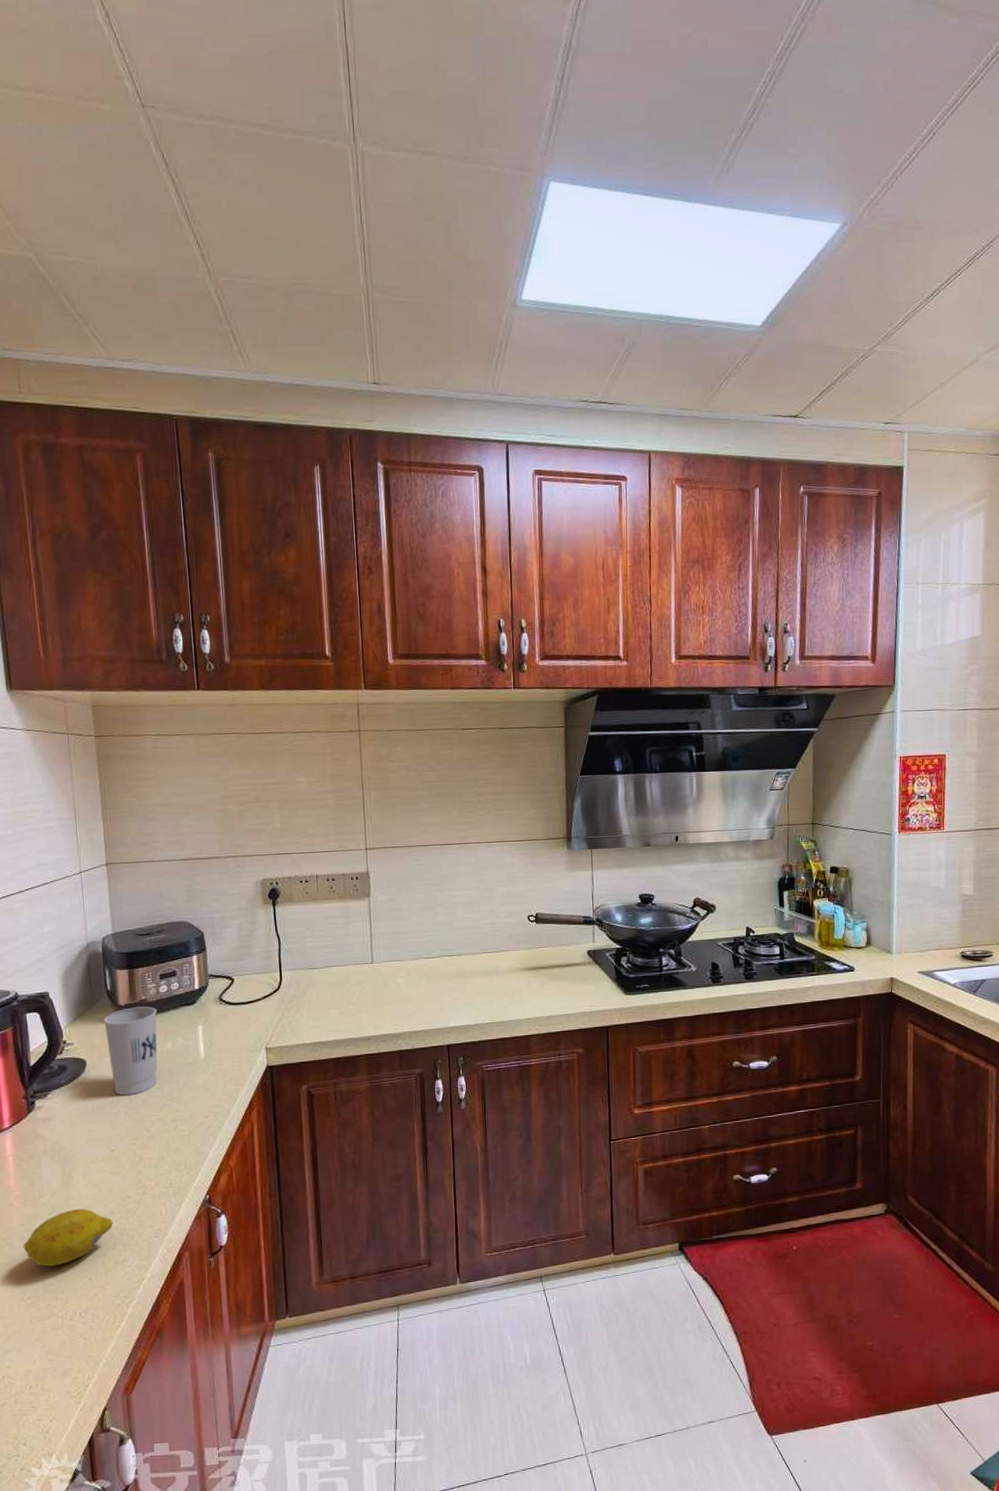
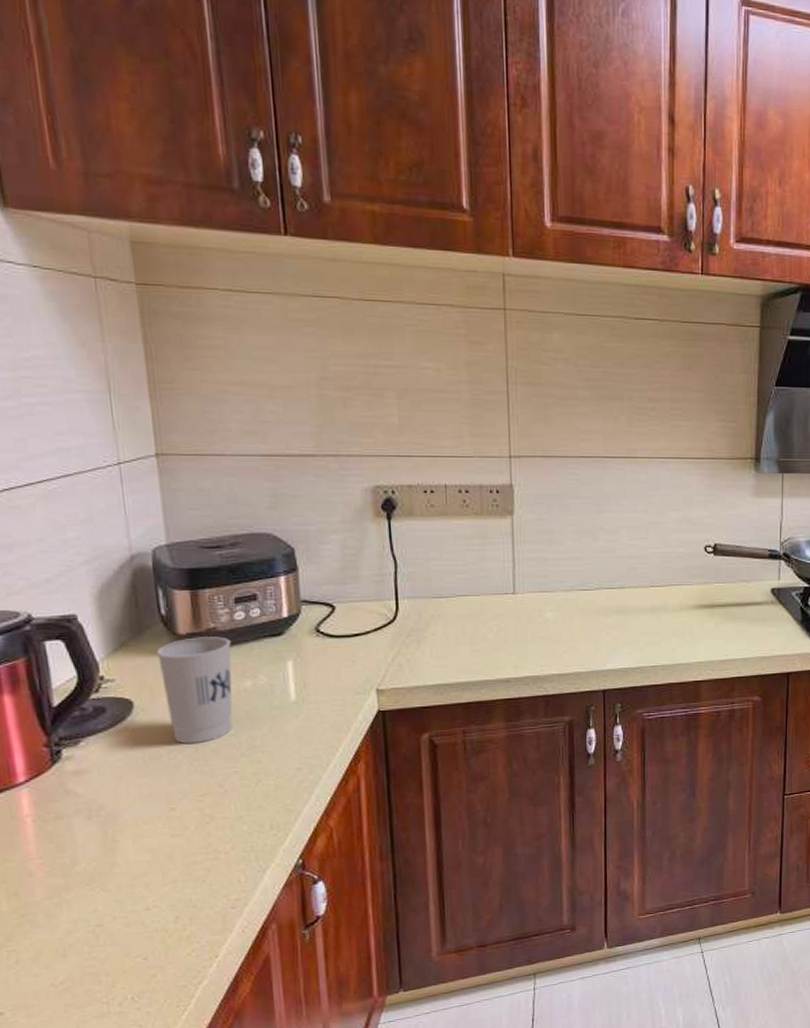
fruit: present [23,1208,113,1267] -> none [50,877,175,946]

